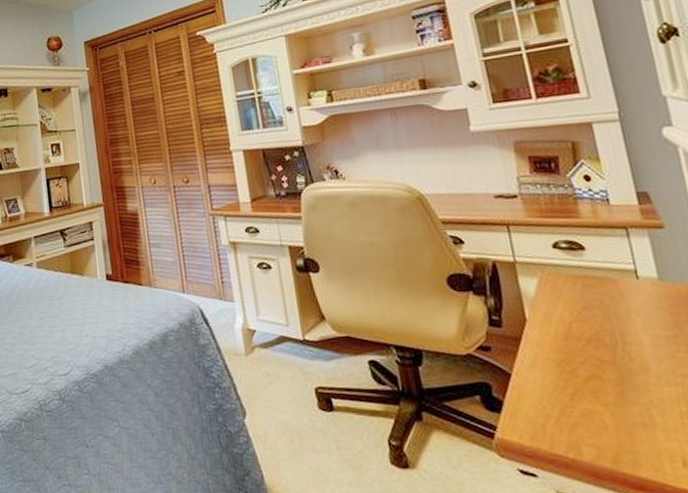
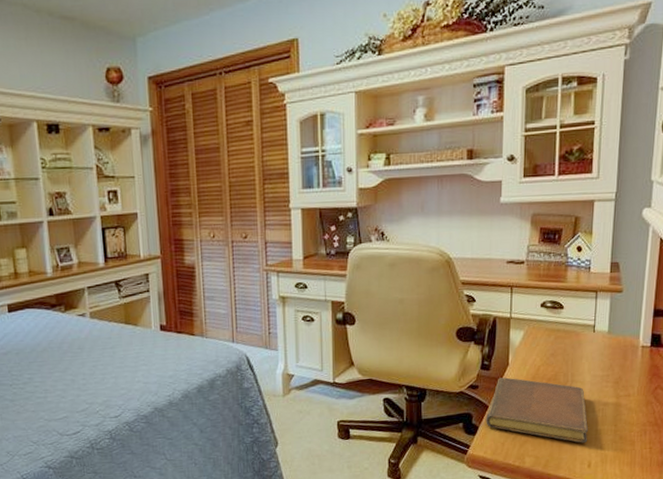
notebook: none [510,337,671,431] -> present [486,377,589,443]

